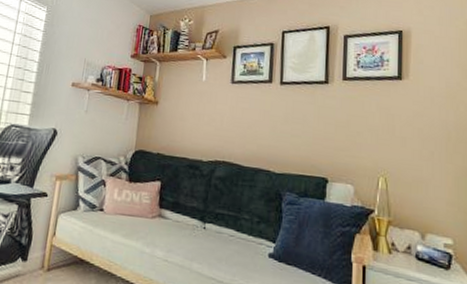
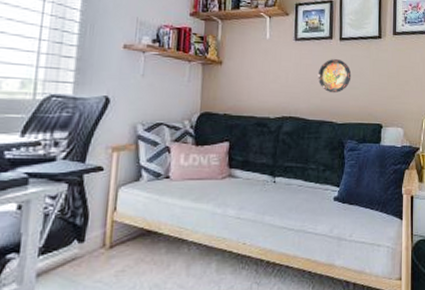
decorative plate: none [254,103,293,141] -> present [317,59,352,94]

